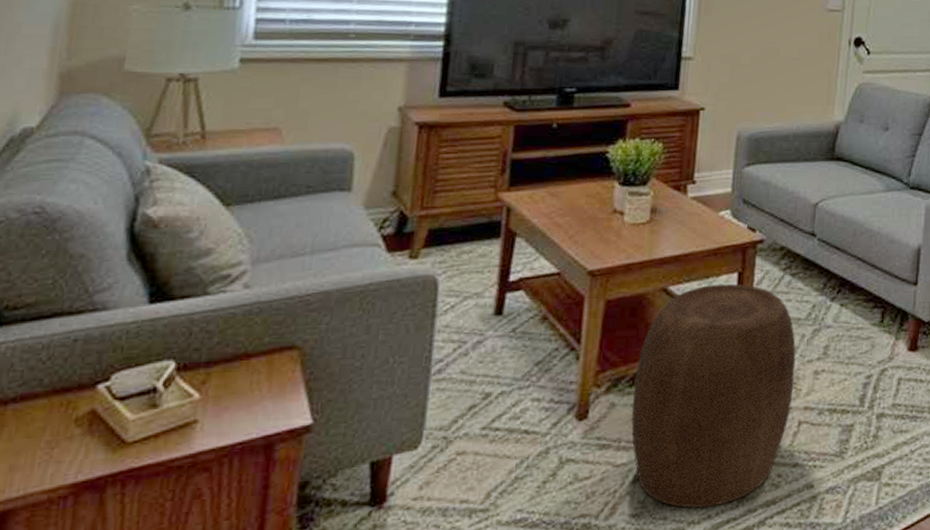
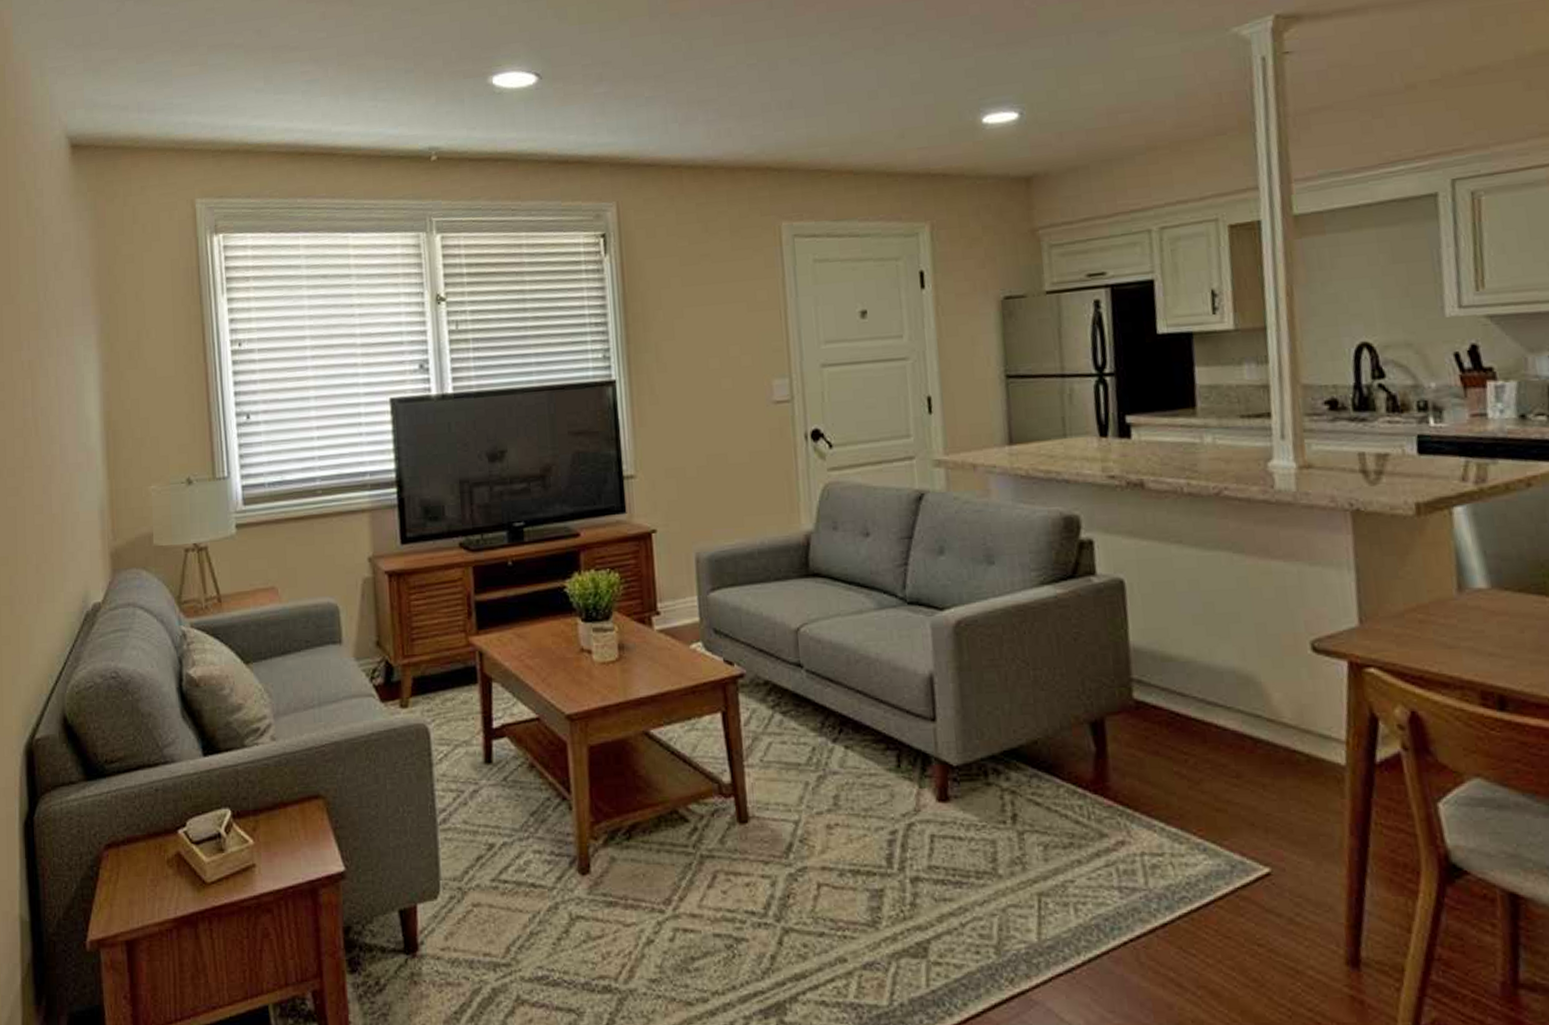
stool: present [631,283,796,508] -> none [631,725,806,977]

